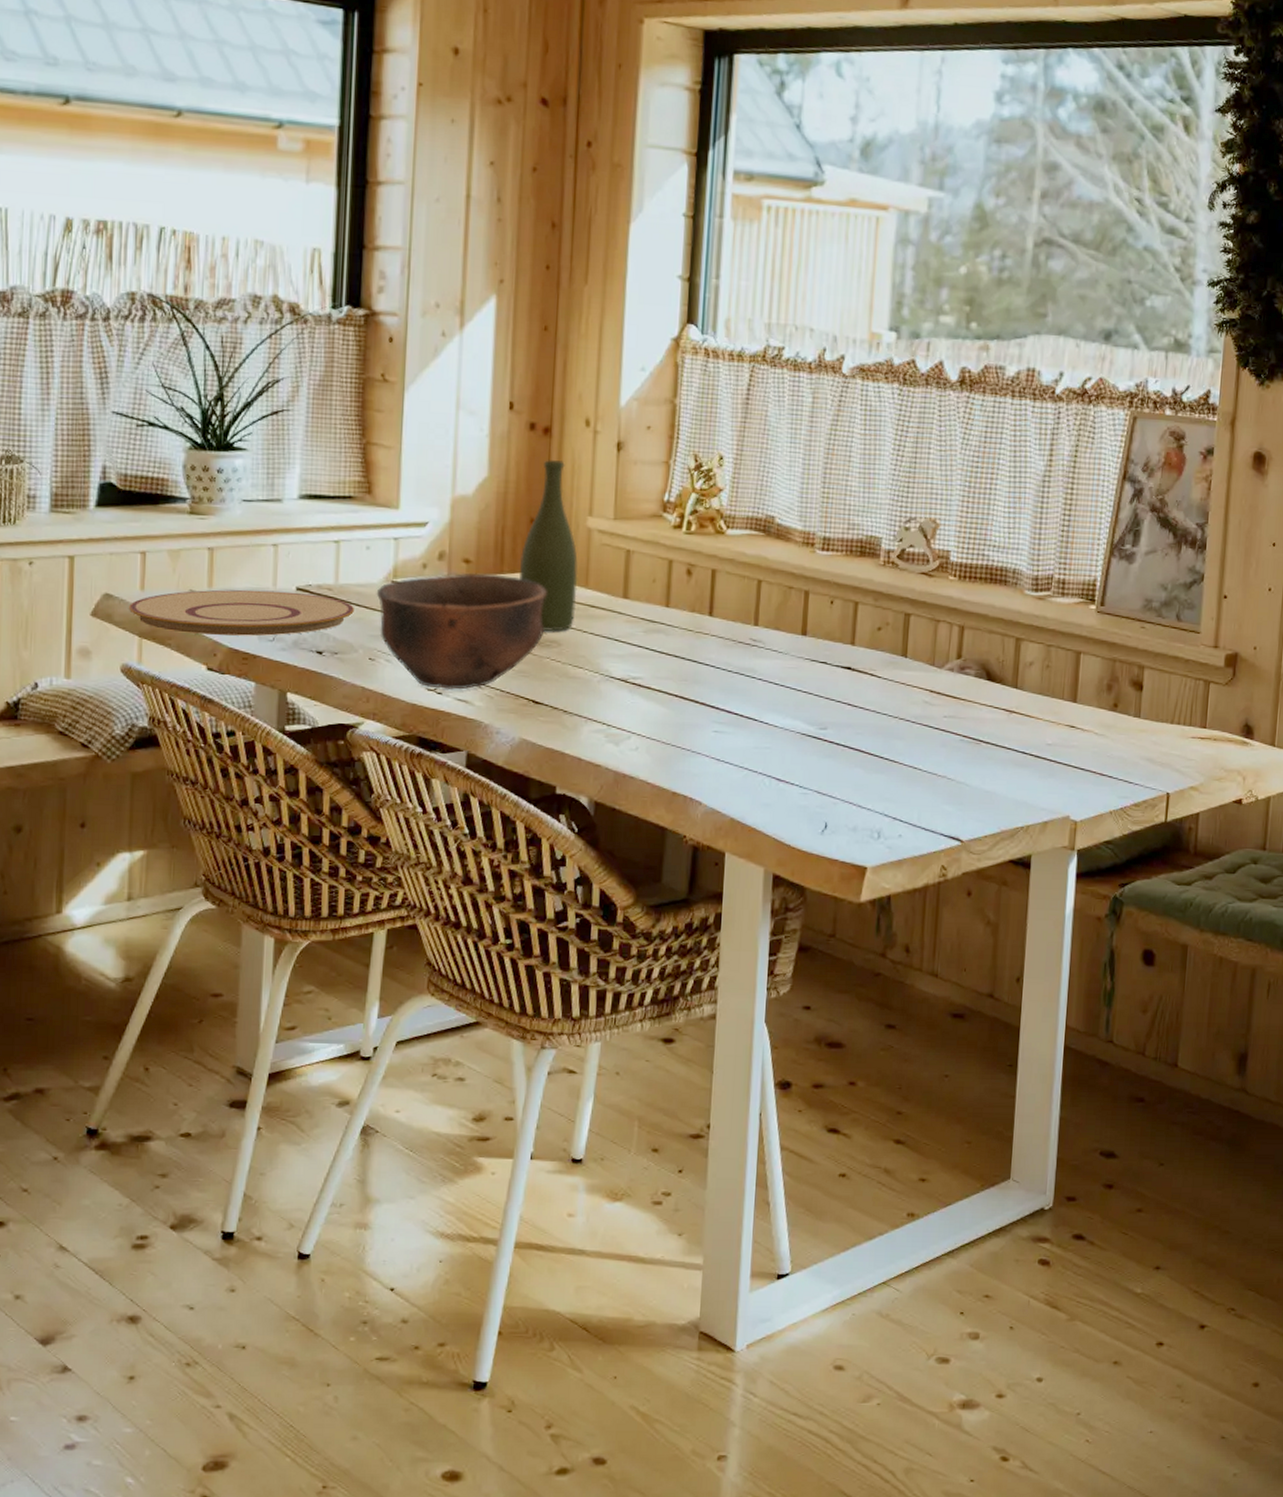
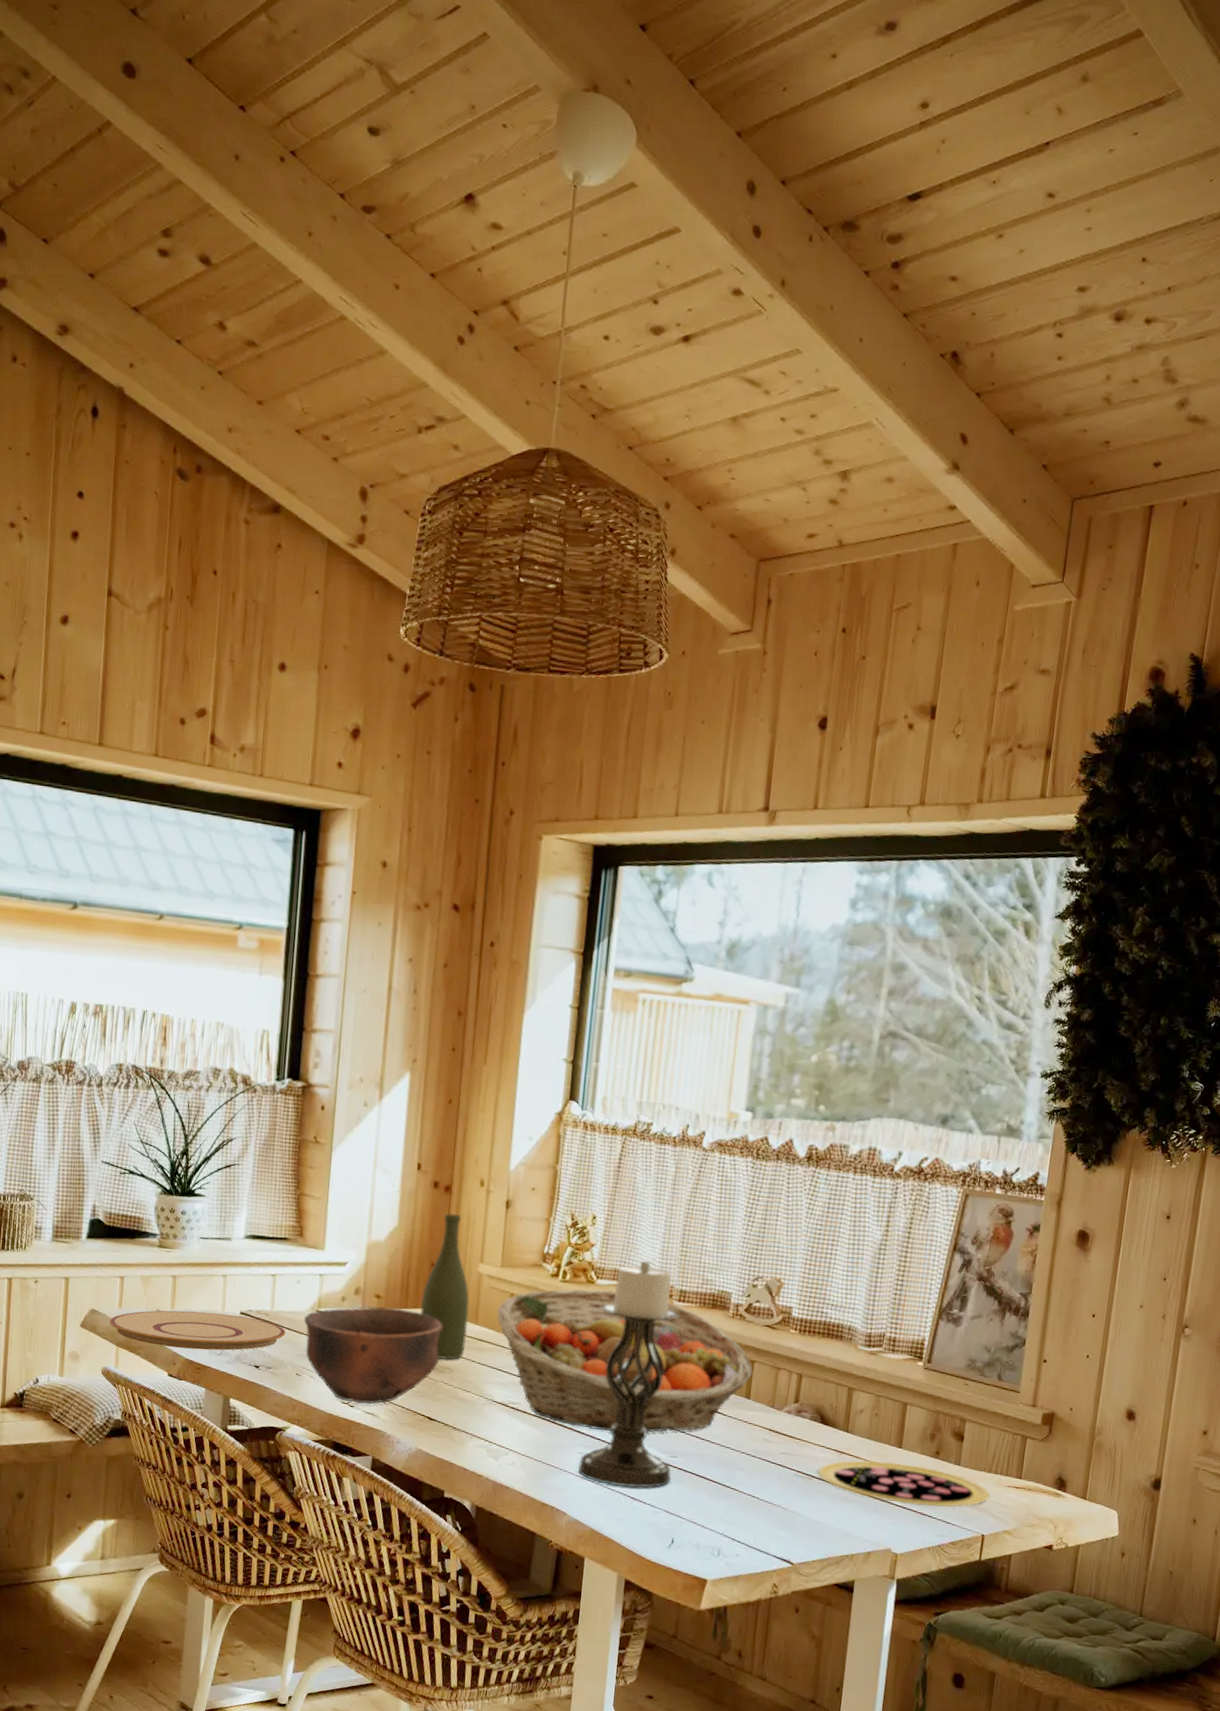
fruit basket: none [610,540,909,703] -> present [496,1289,753,1433]
candle holder: none [713,505,825,768] -> present [578,1261,680,1488]
pizza: none [986,718,1173,766] -> present [818,1460,989,1507]

